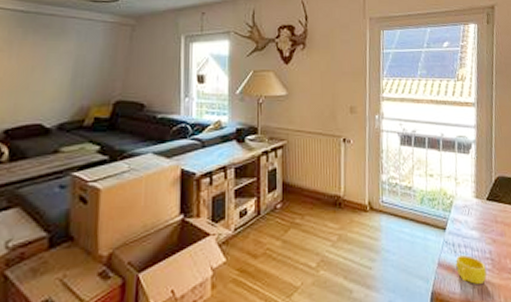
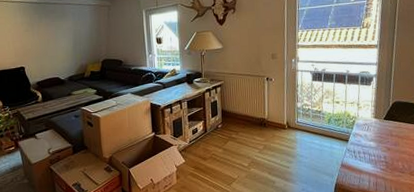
cup: present [456,255,488,284] -> none [356,159,382,179]

